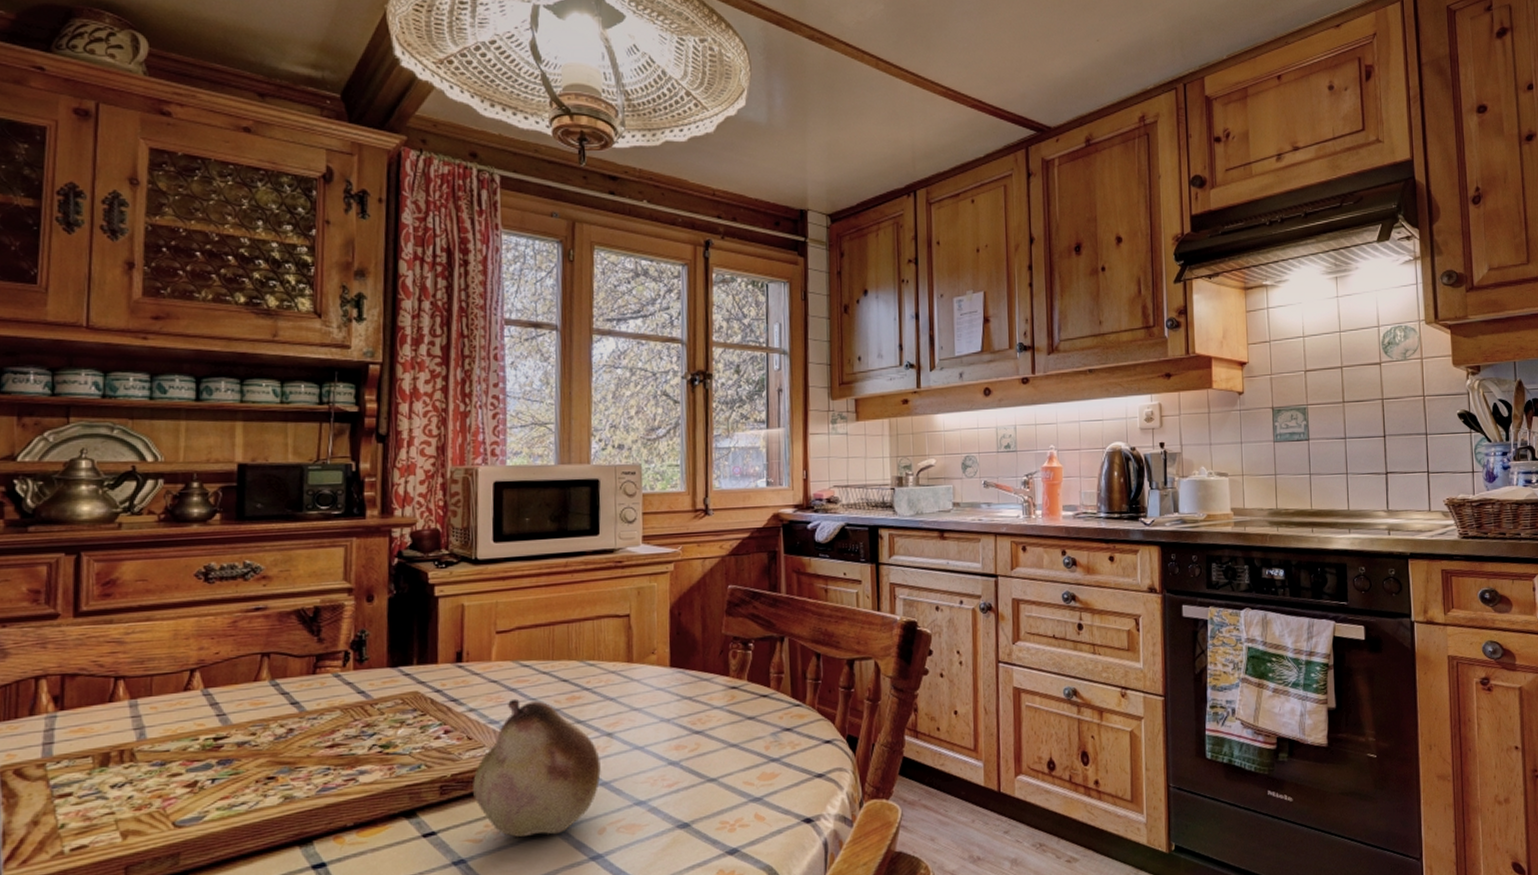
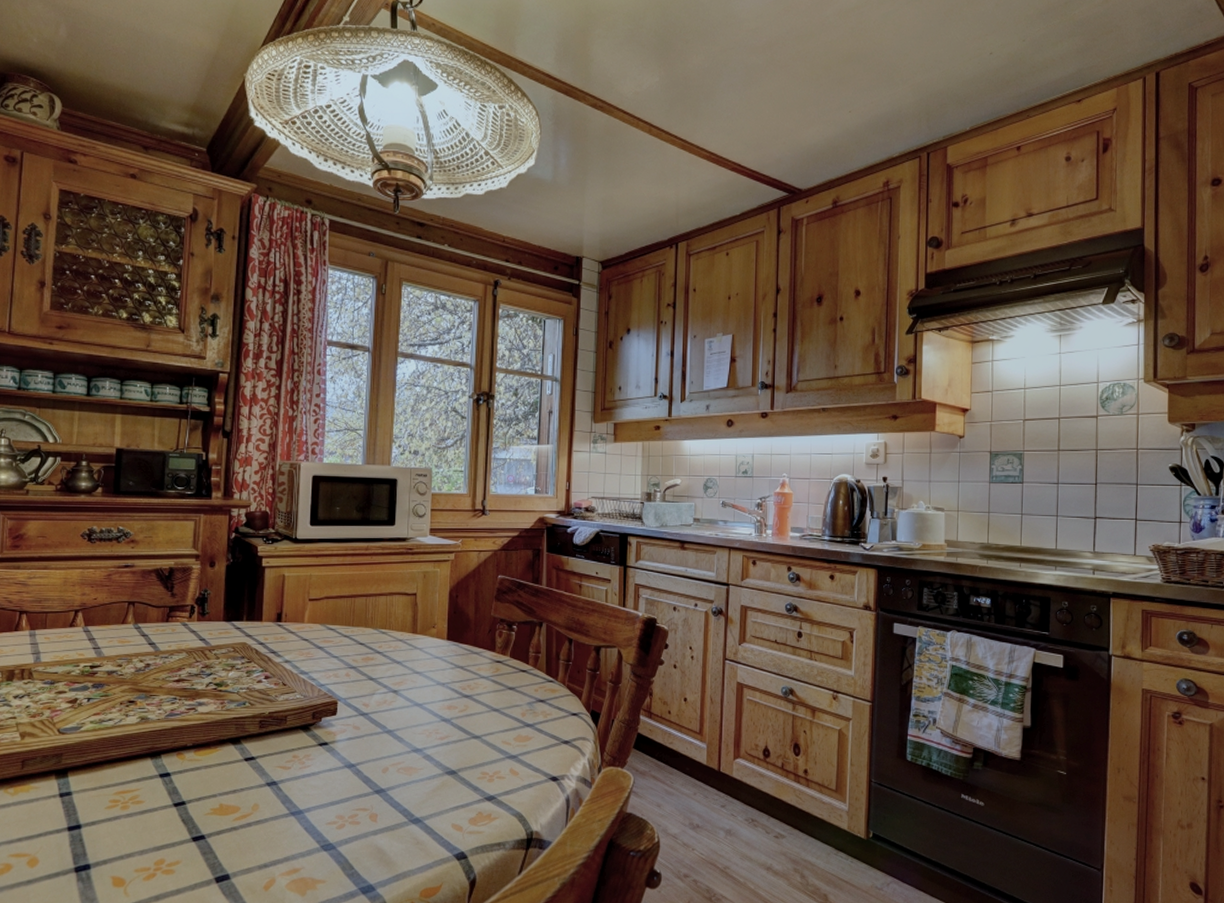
fruit: present [473,698,601,837] -> none [285,655,387,769]

